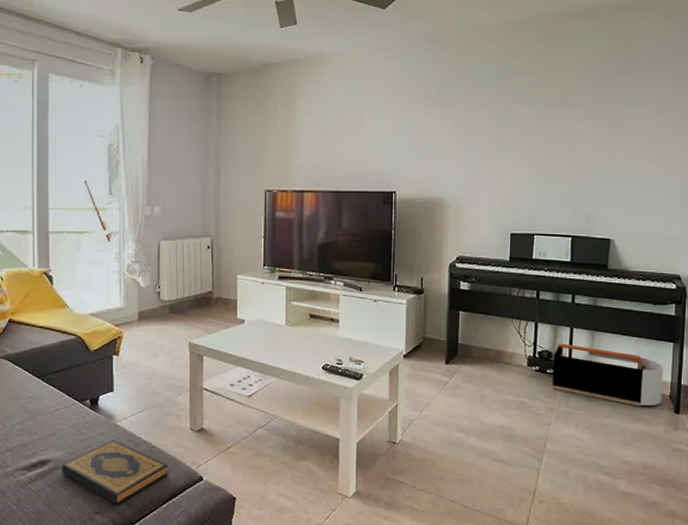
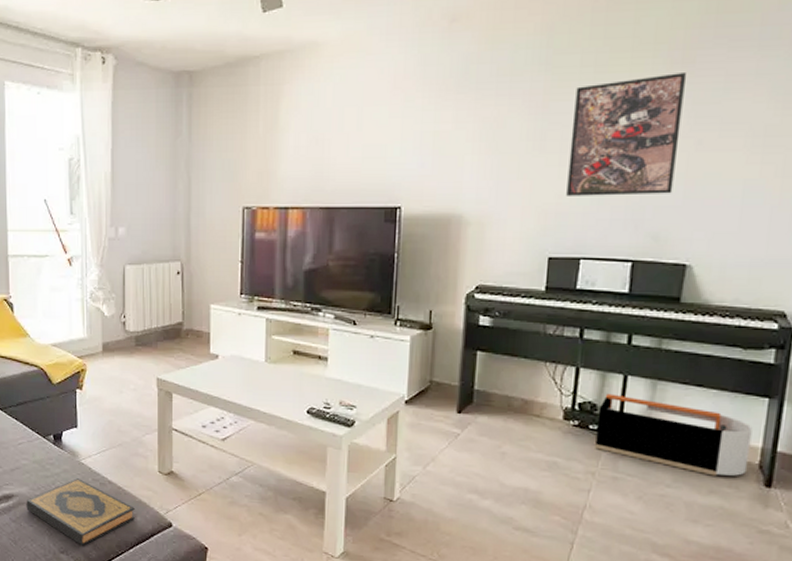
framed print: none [522,92,603,185] -> present [566,73,687,196]

